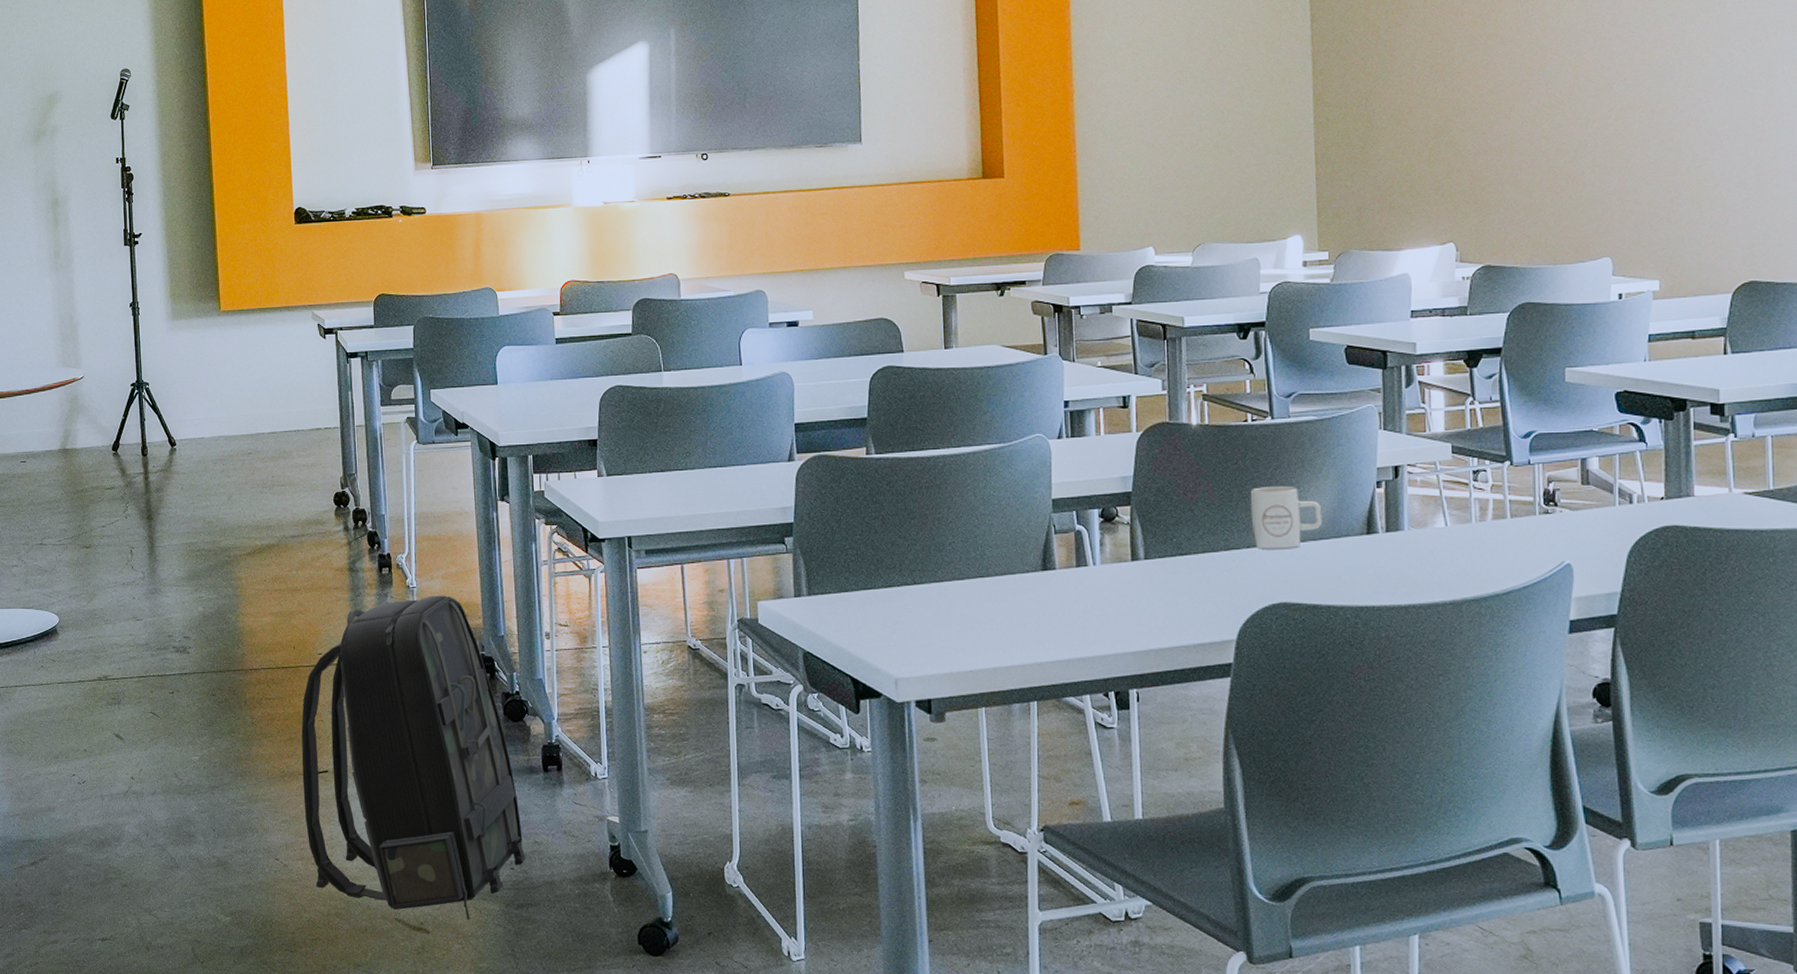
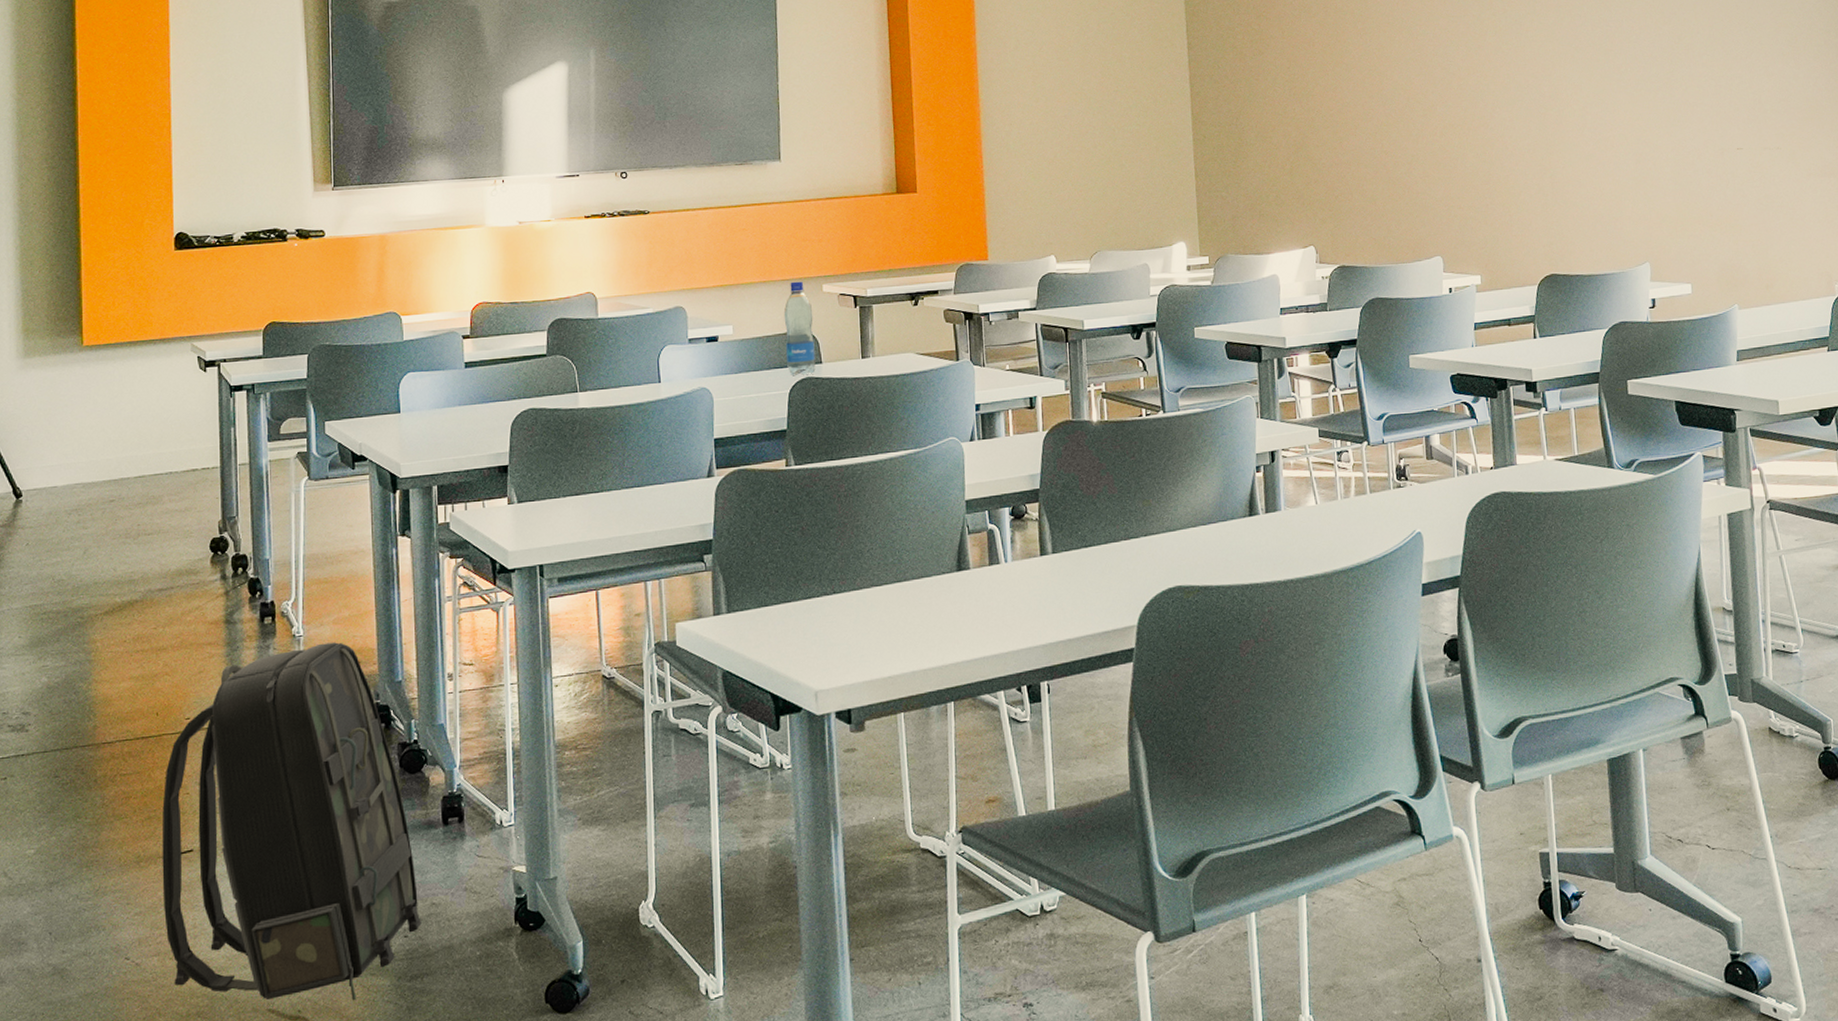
bottle: none [864,267,897,365] -> present [783,281,816,377]
mug: present [1250,485,1323,551] -> none [1146,475,1211,538]

